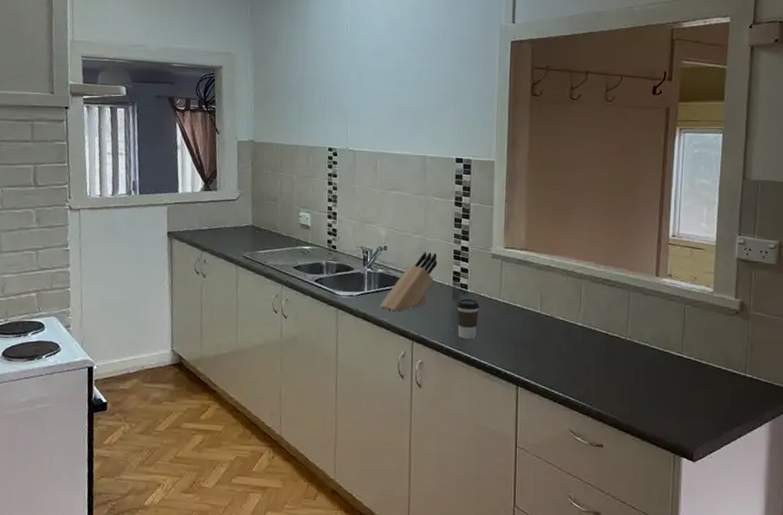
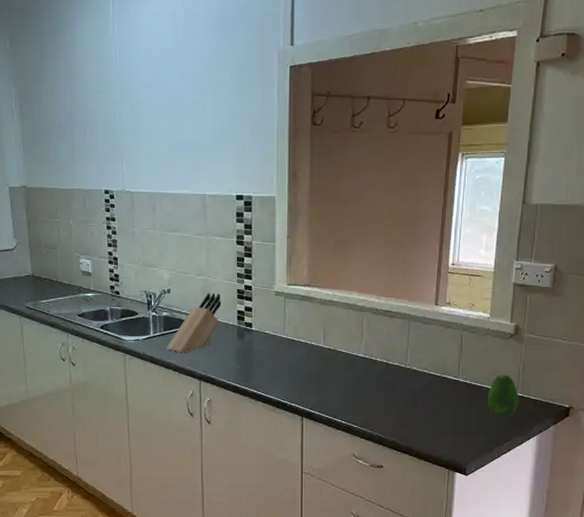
coffee cup: present [456,298,480,340] -> none [242,336,264,376]
fruit: none [714,353,748,400] -> present [487,375,519,417]

